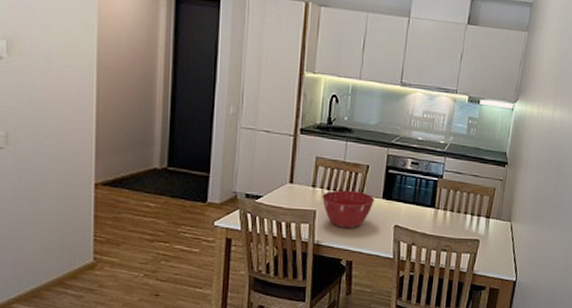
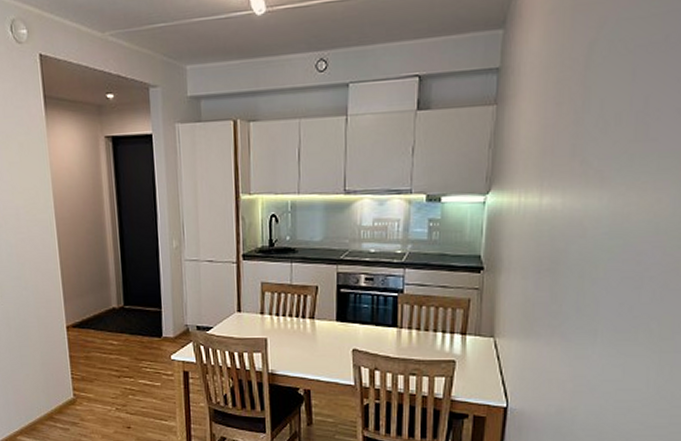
mixing bowl: present [322,189,375,229] -> none [272,314,328,356]

